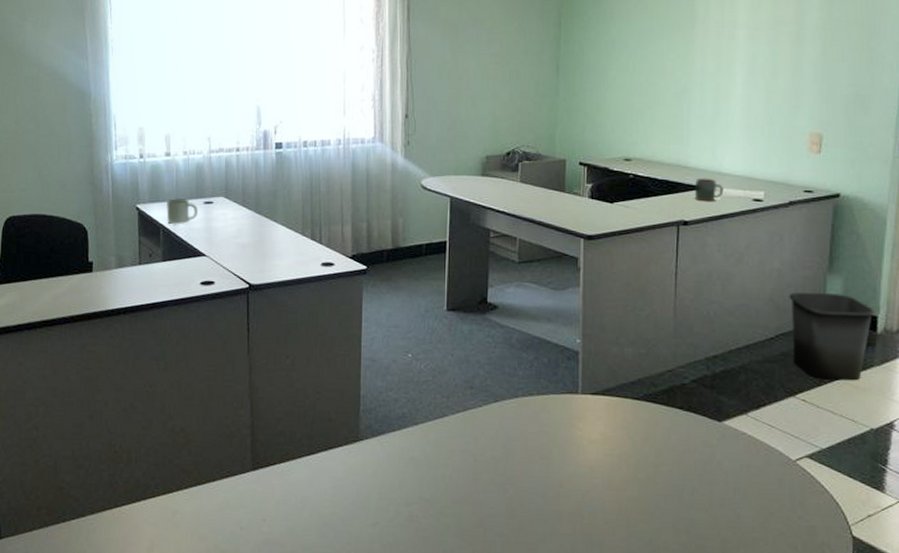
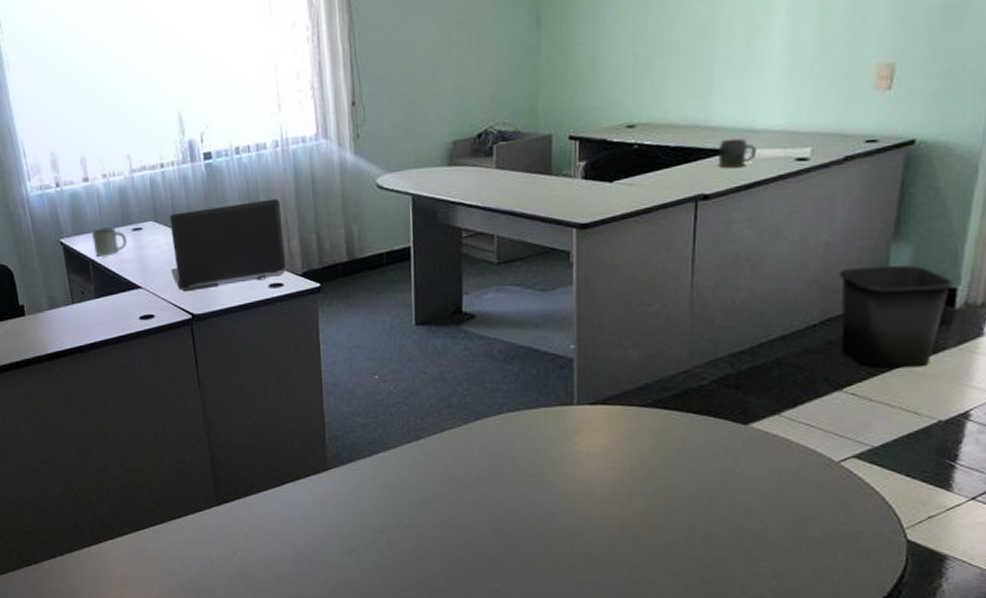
laptop computer: none [234,188,339,263] -> present [169,198,287,292]

